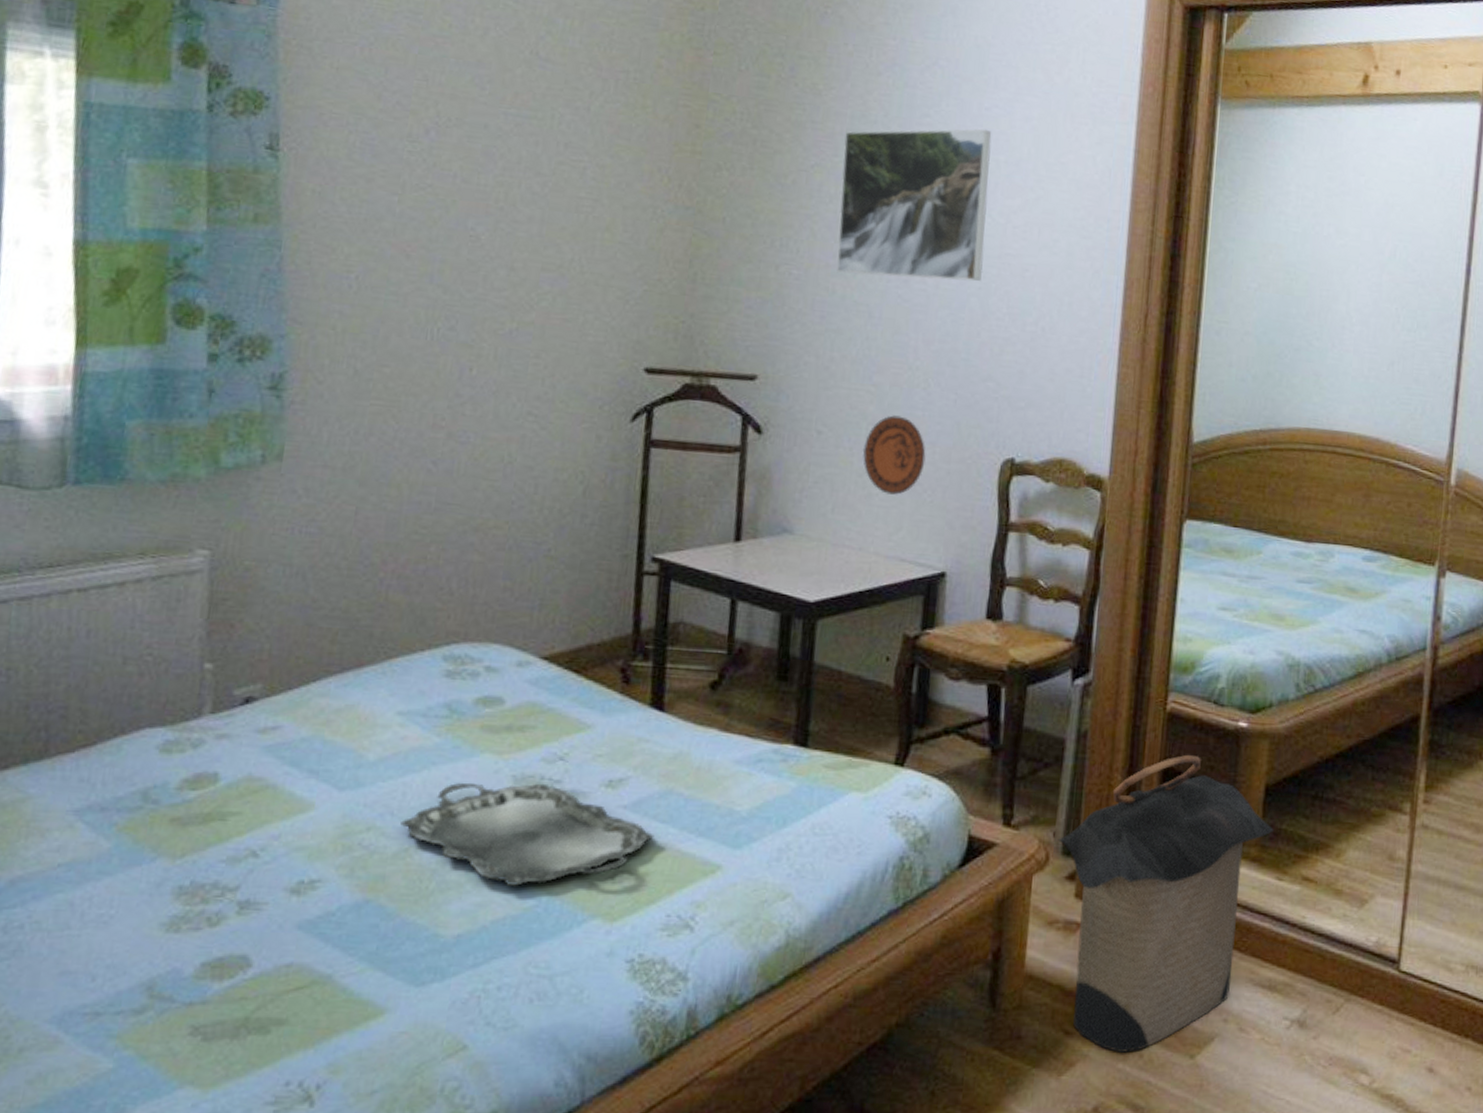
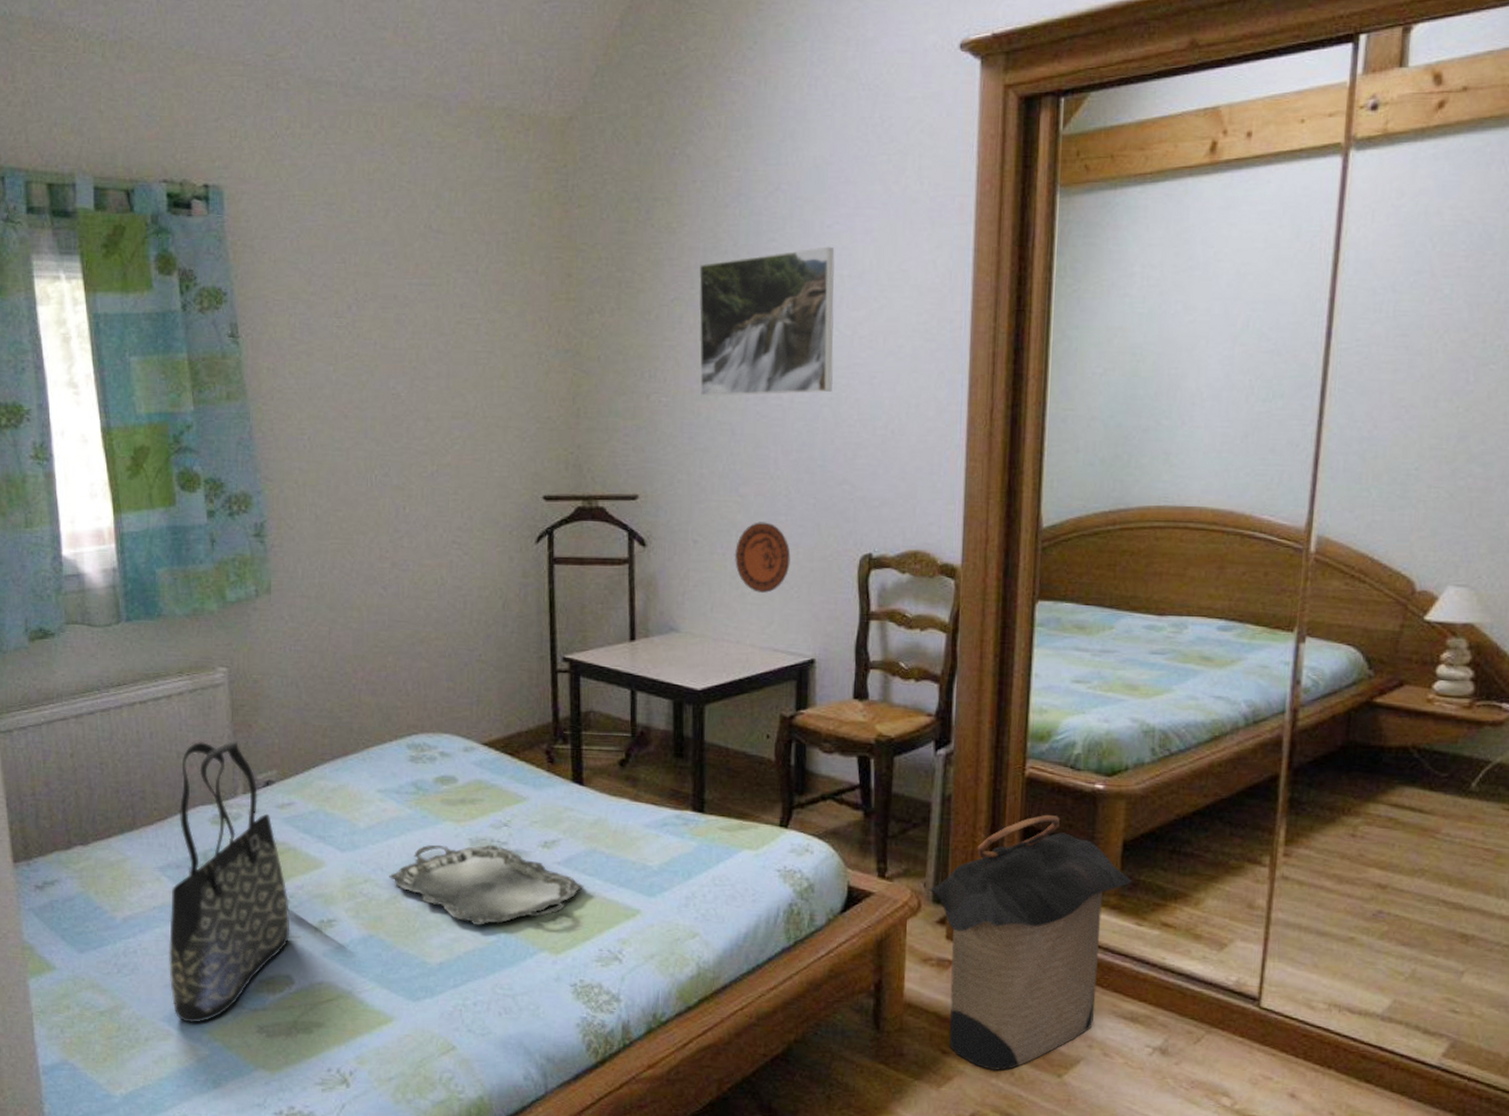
tote bag: none [67,643,259,1025] -> present [168,740,291,1023]

